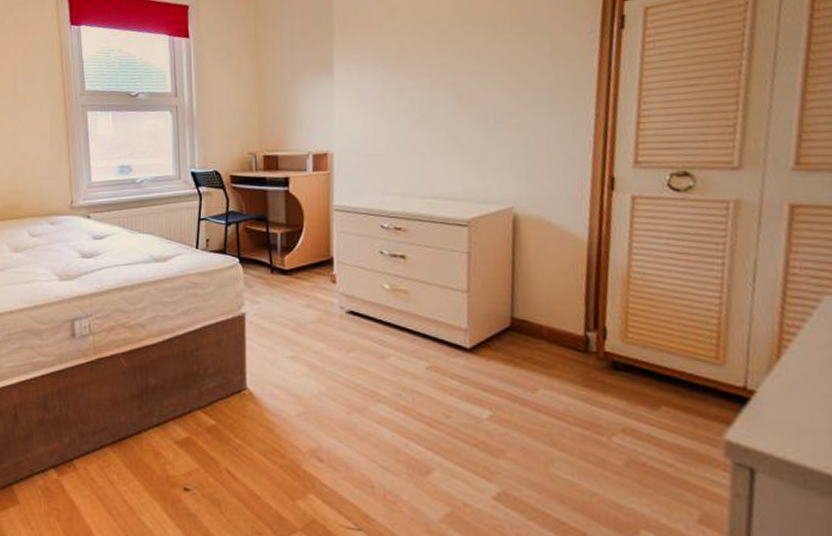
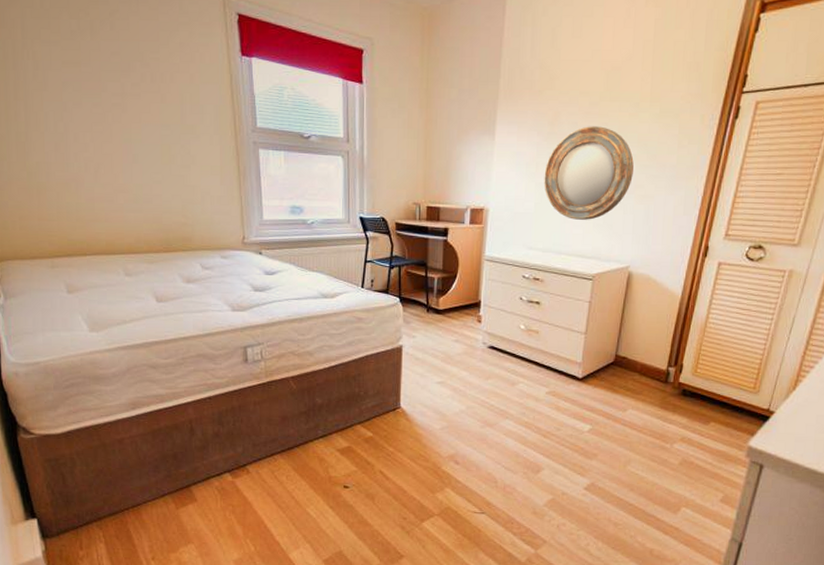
home mirror: none [394,53,502,158] -> present [544,126,634,220]

